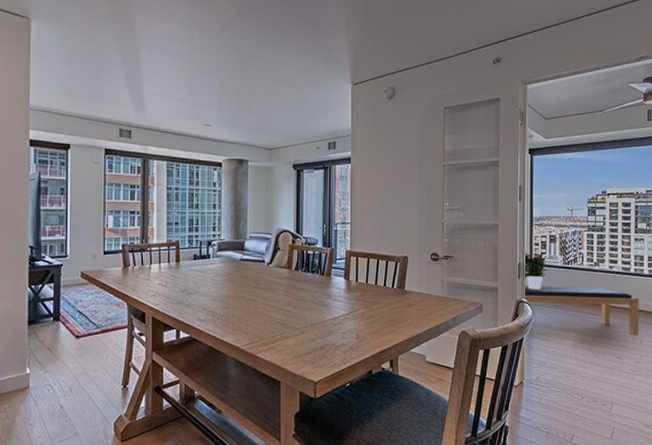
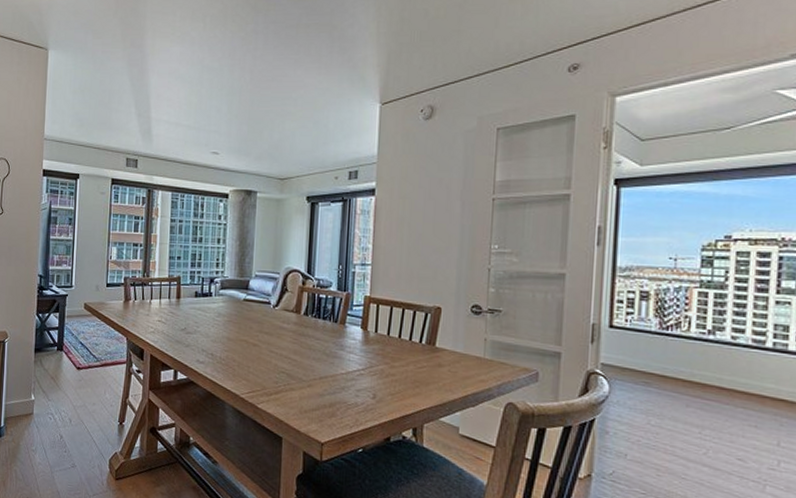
potted flower: present [523,252,547,290] -> none [598,310,634,360]
bench: present [524,286,639,336] -> none [598,354,778,434]

